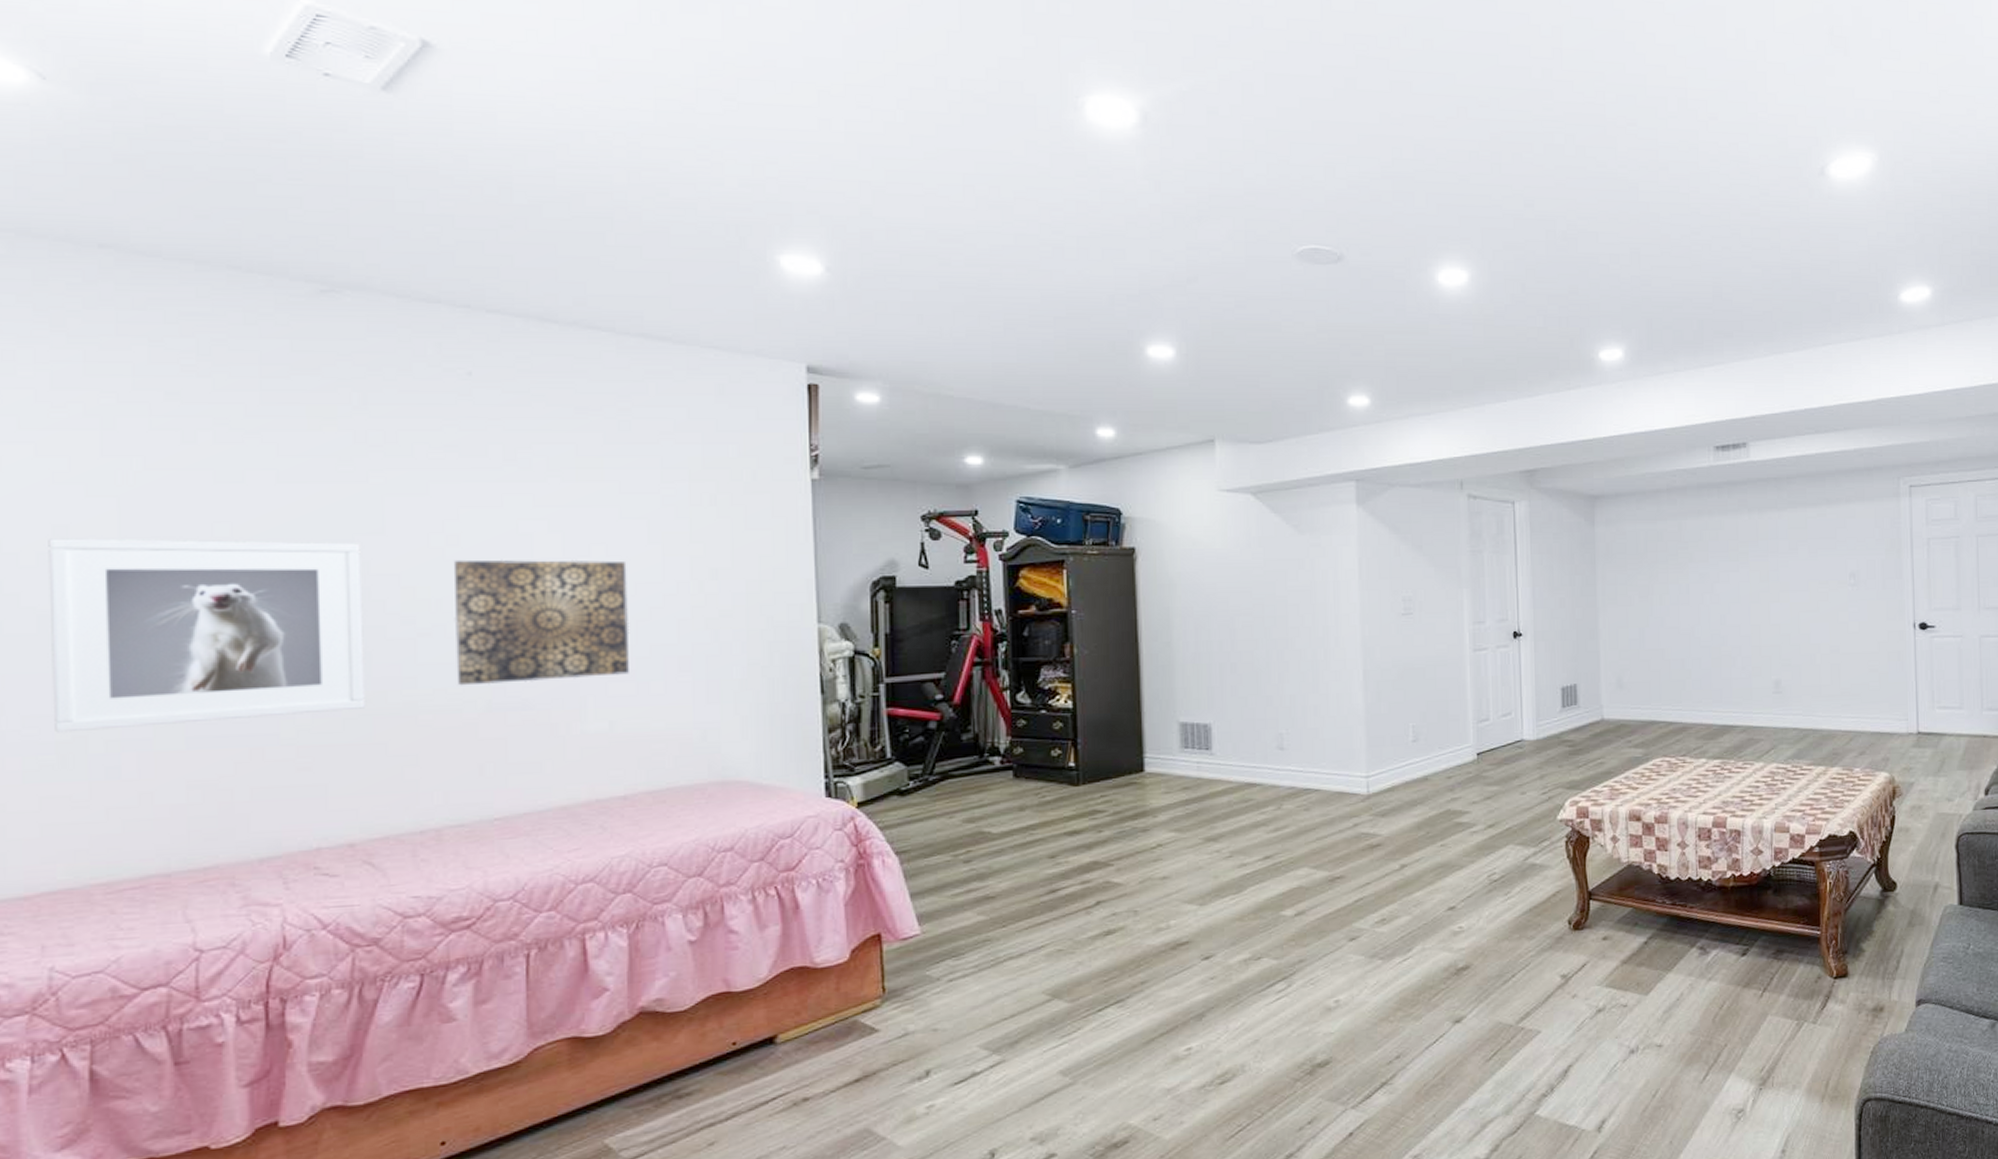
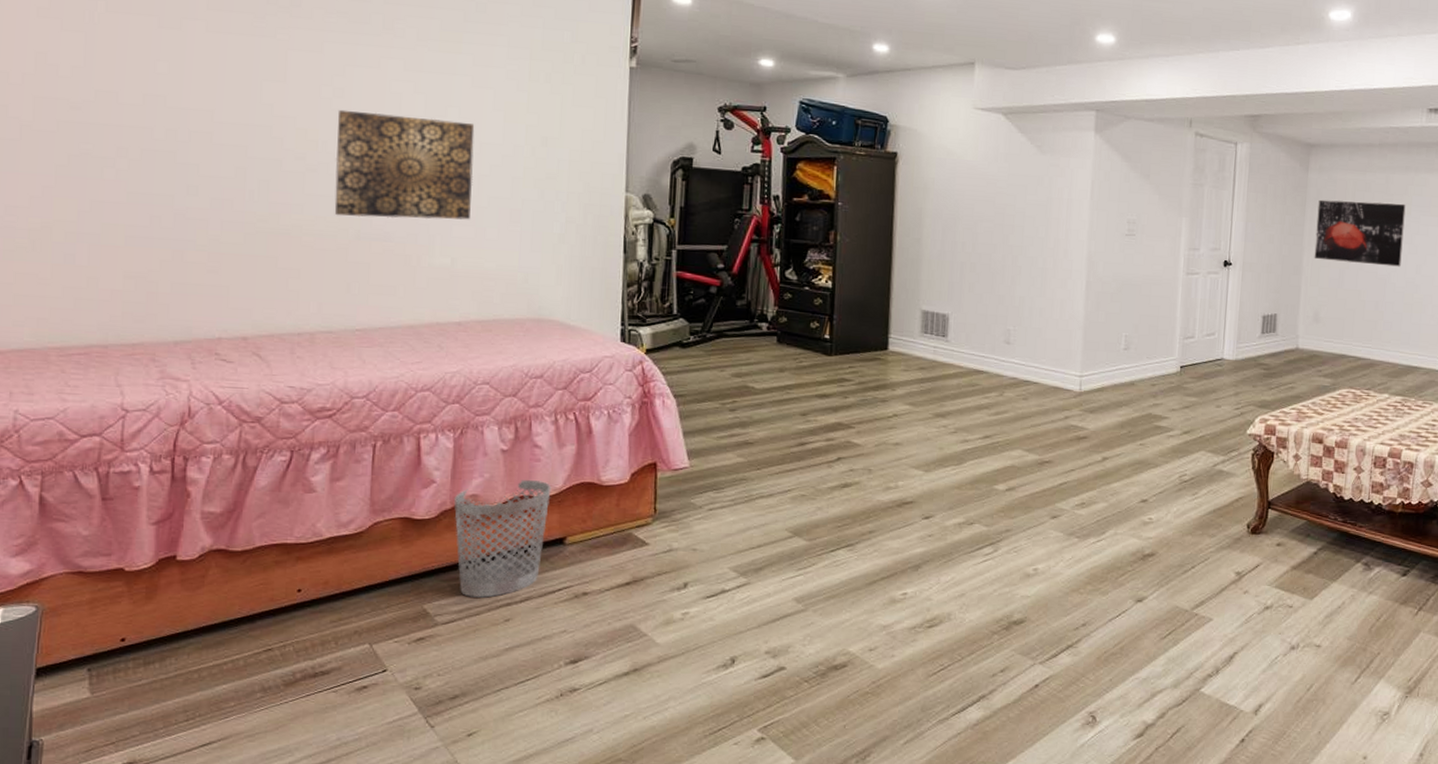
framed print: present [48,538,365,733] -> none [28,62,267,227]
wastebasket: none [633,972,755,1124] -> present [453,479,552,599]
wall art: none [1609,550,1704,620] -> present [1314,199,1406,267]

